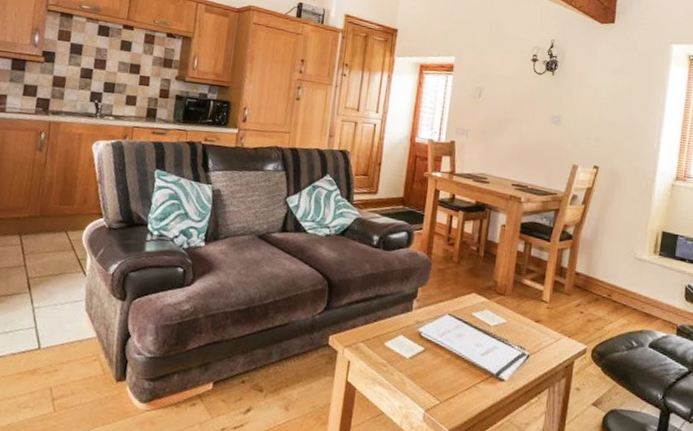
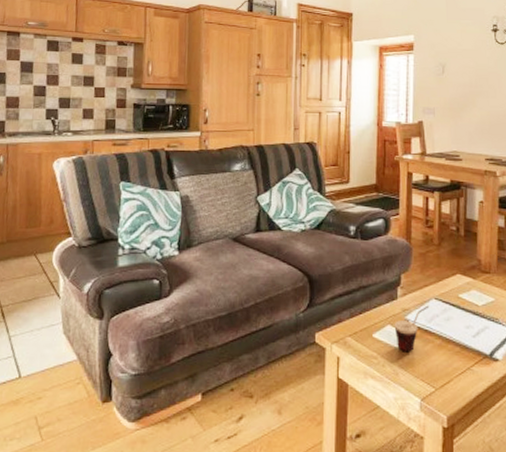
cup: none [406,320,443,364] -> present [394,305,430,352]

